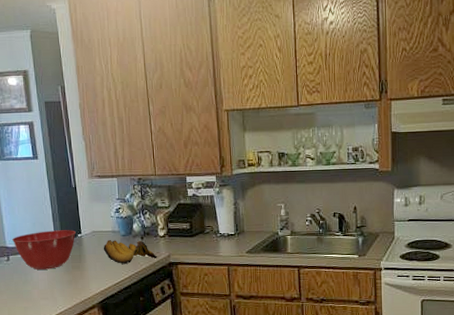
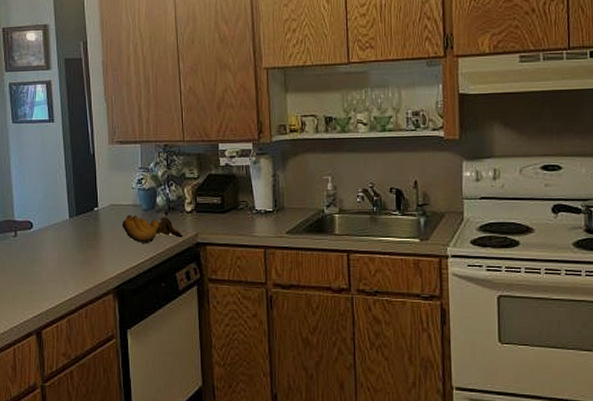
mixing bowl: present [12,230,76,270] -> none [21,202,92,248]

